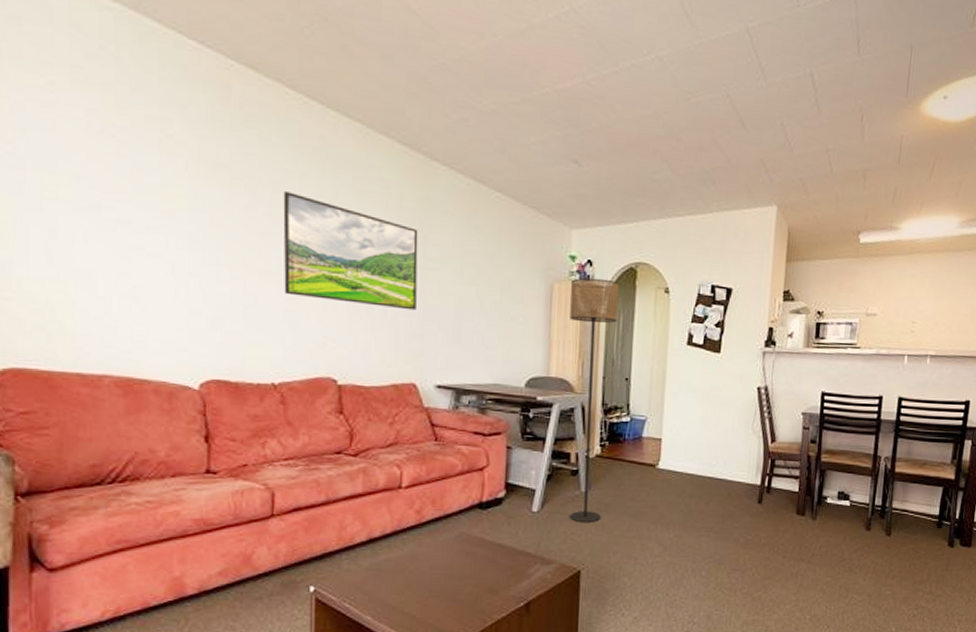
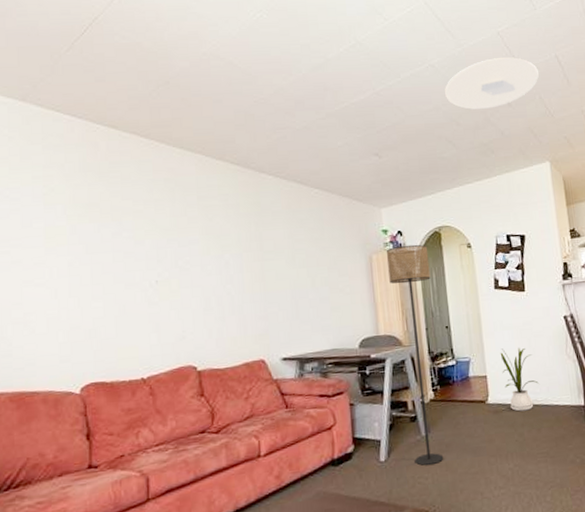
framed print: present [283,191,418,311] -> none [142,216,259,301]
ceiling light: none [670,62,786,128] -> present [445,57,539,110]
house plant: none [679,412,716,482] -> present [500,348,539,412]

